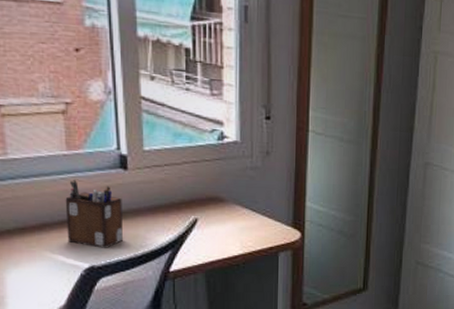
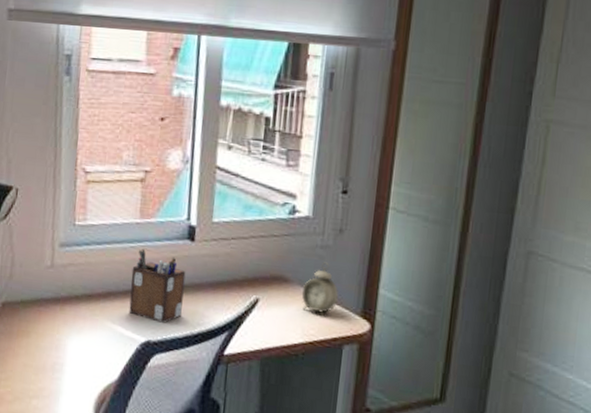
alarm clock: none [237,181,271,230] -> present [301,262,339,317]

